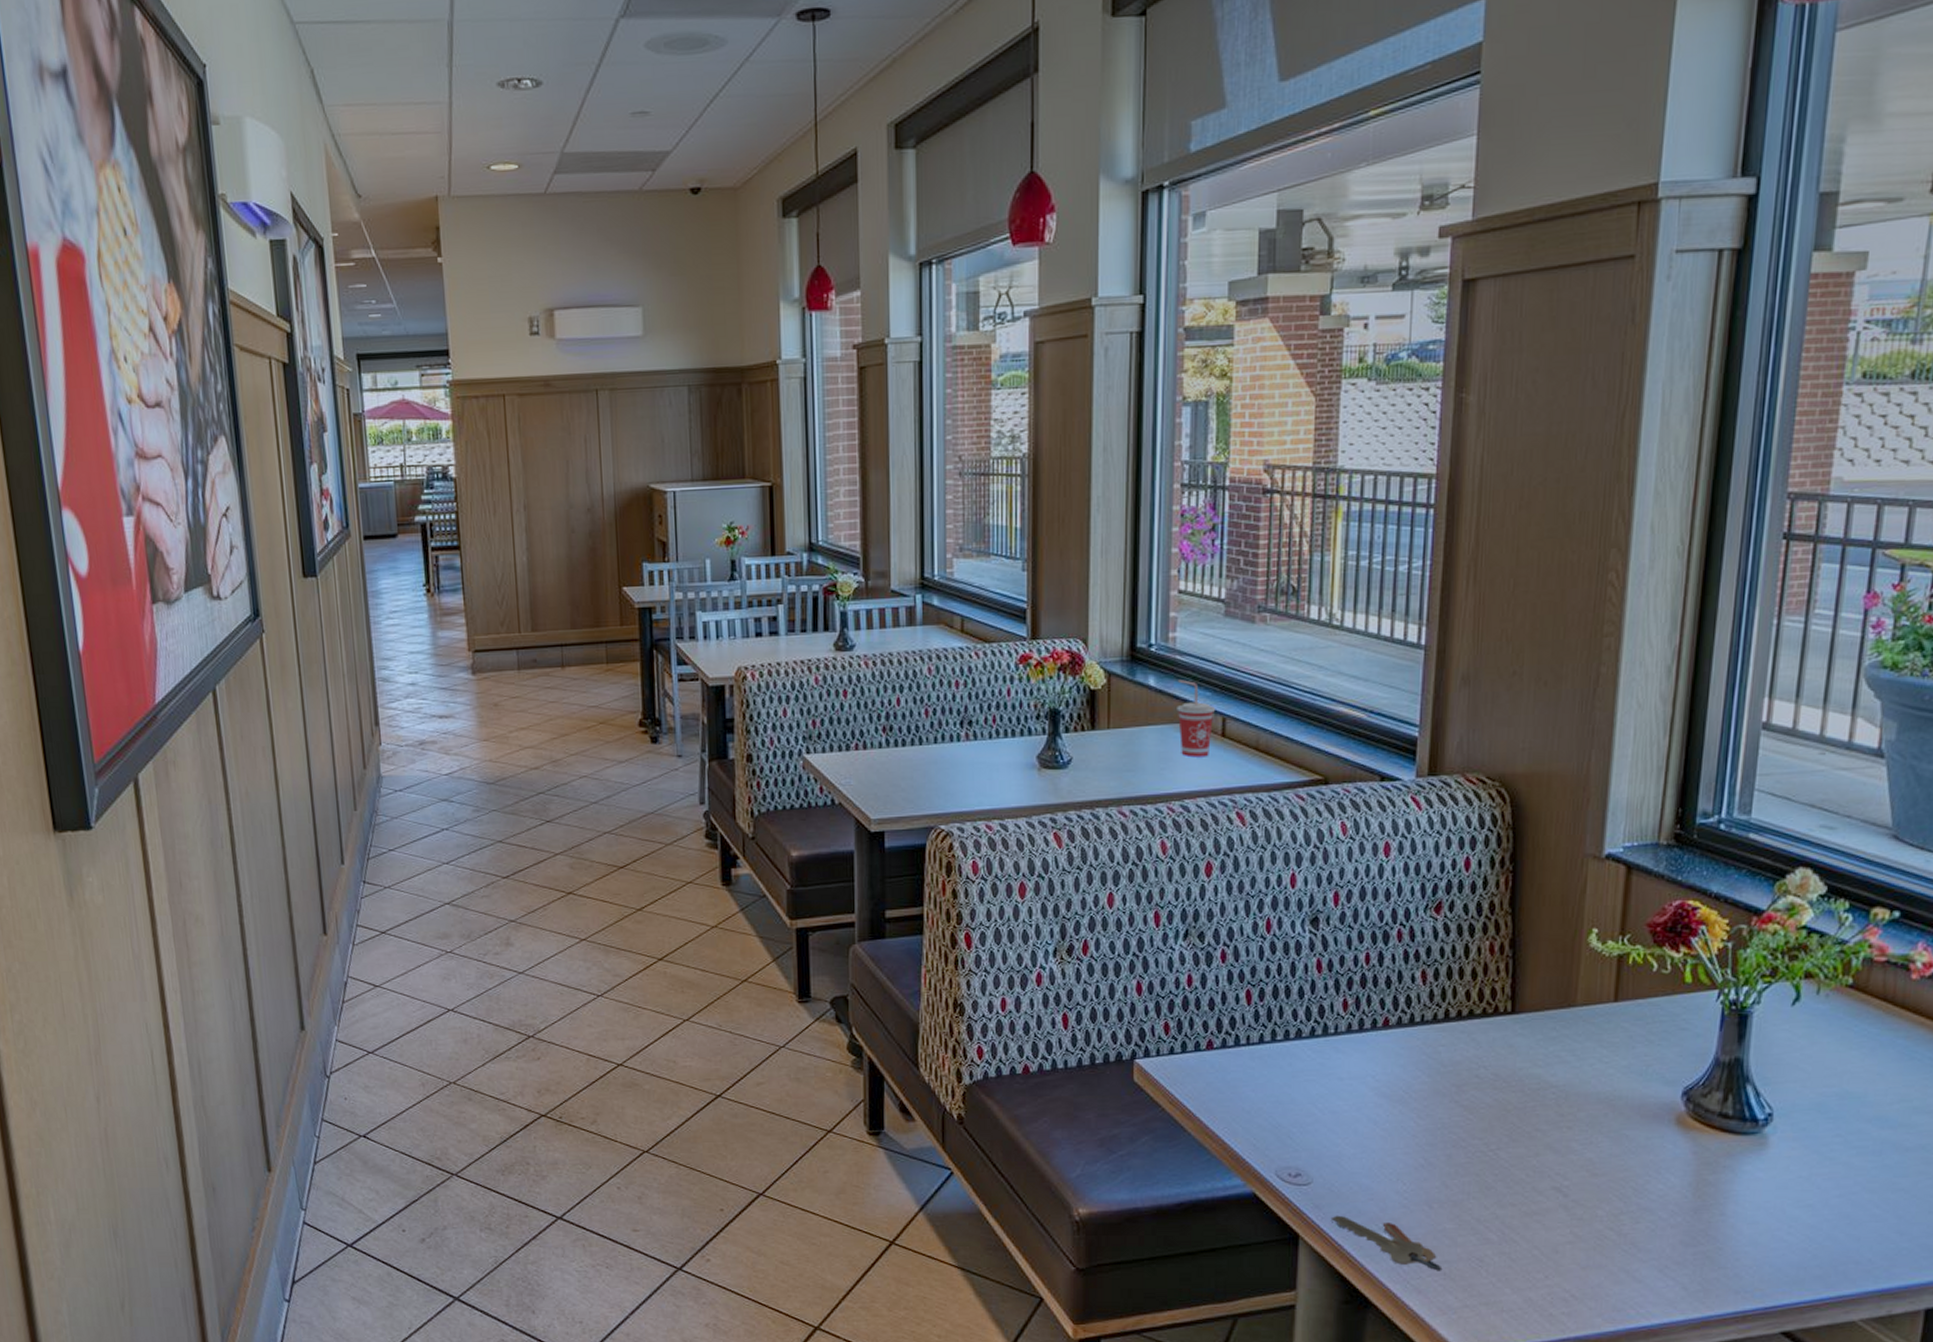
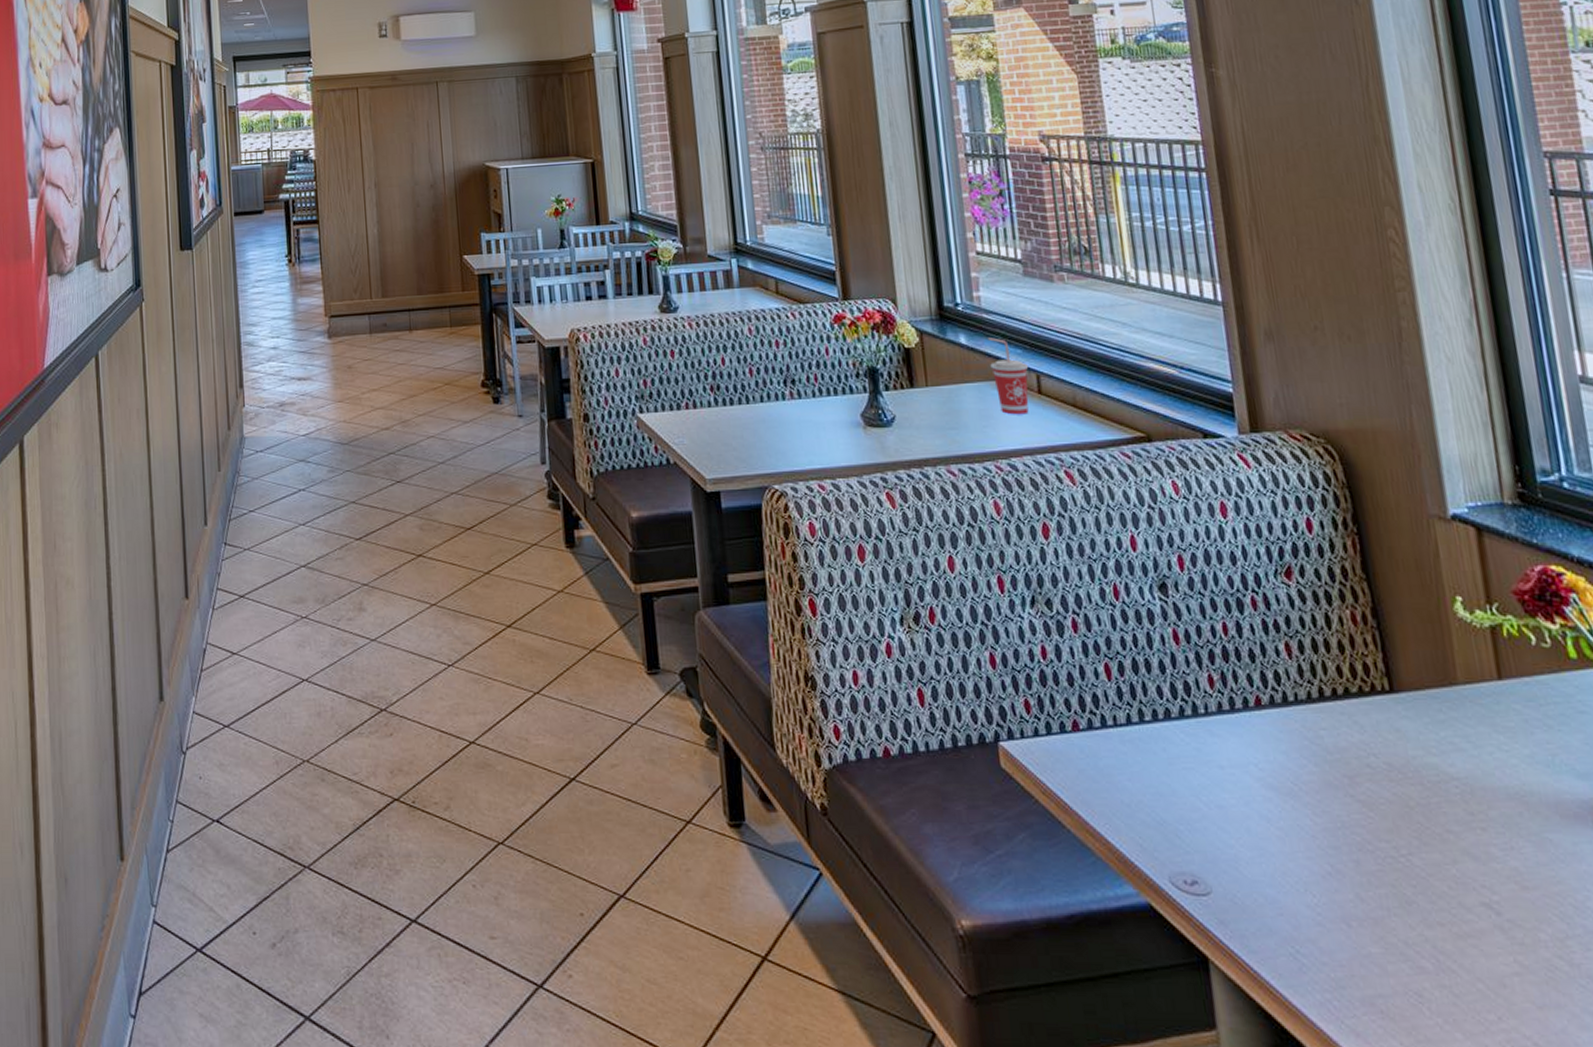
key: present [1330,1215,1443,1271] -> none [1239,933,1378,1008]

